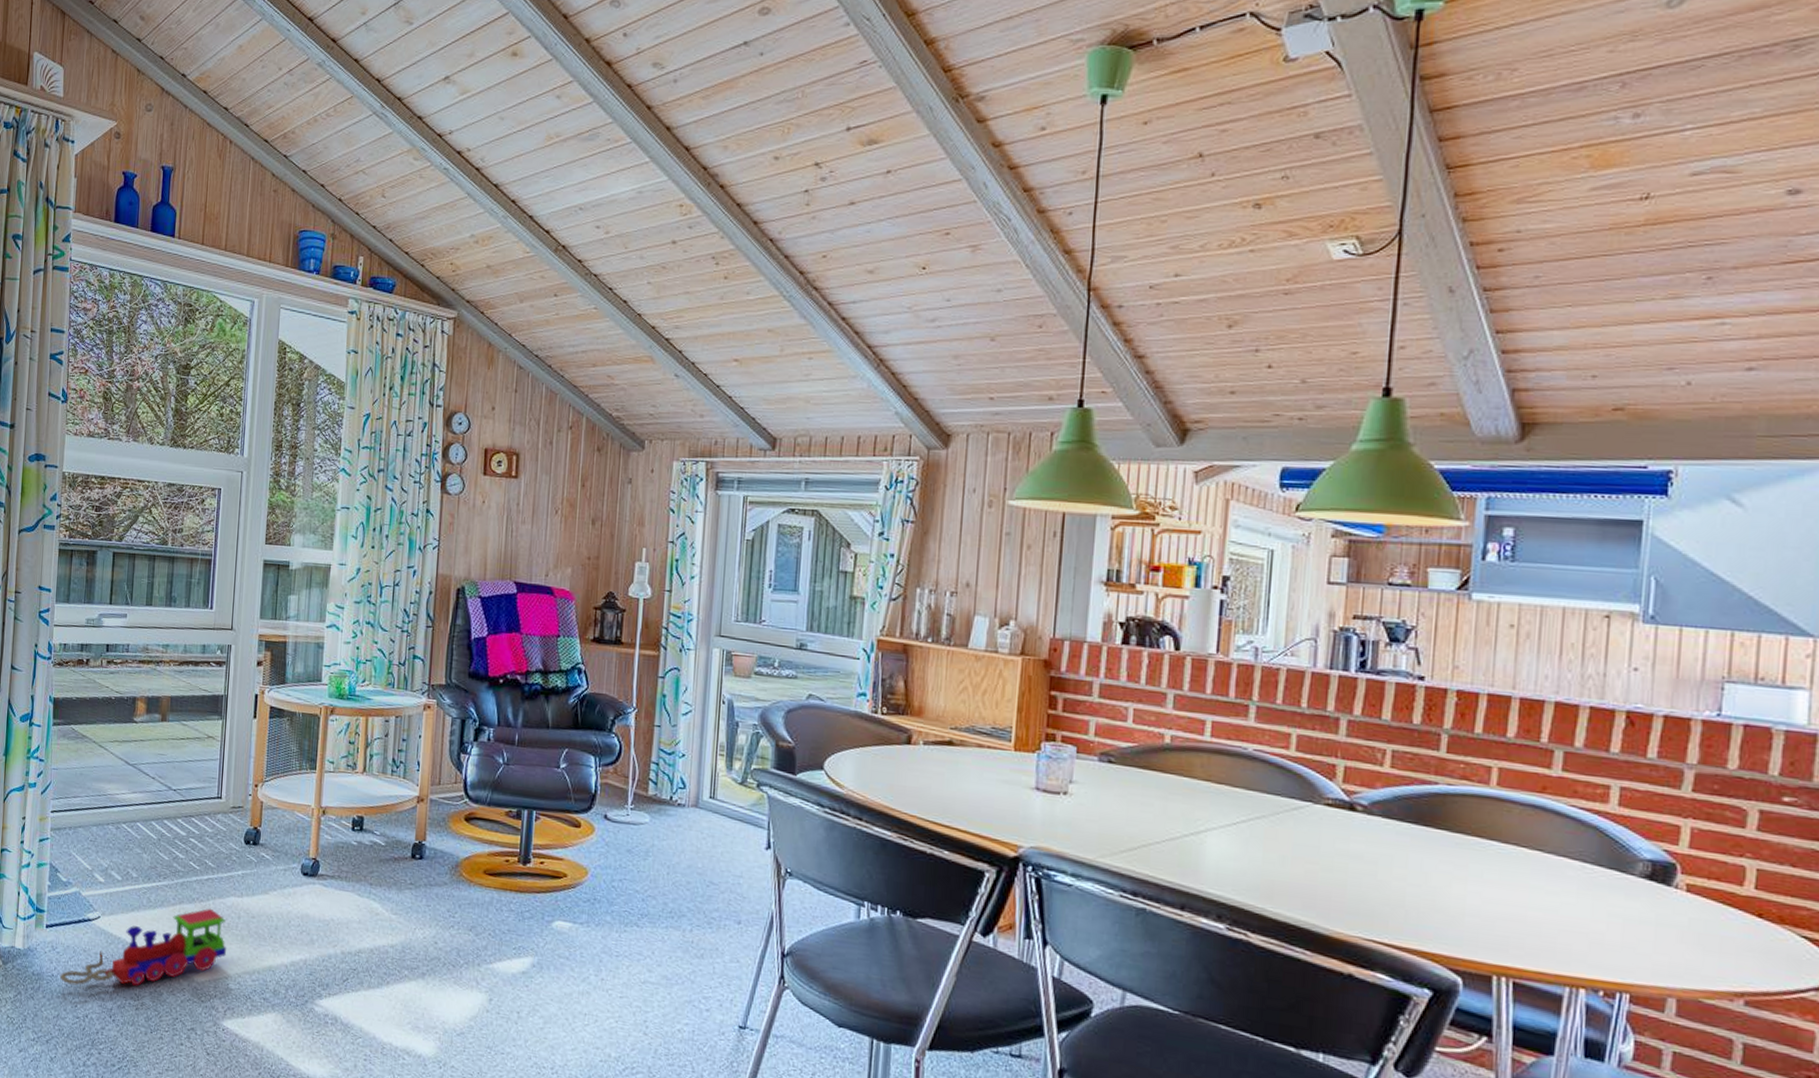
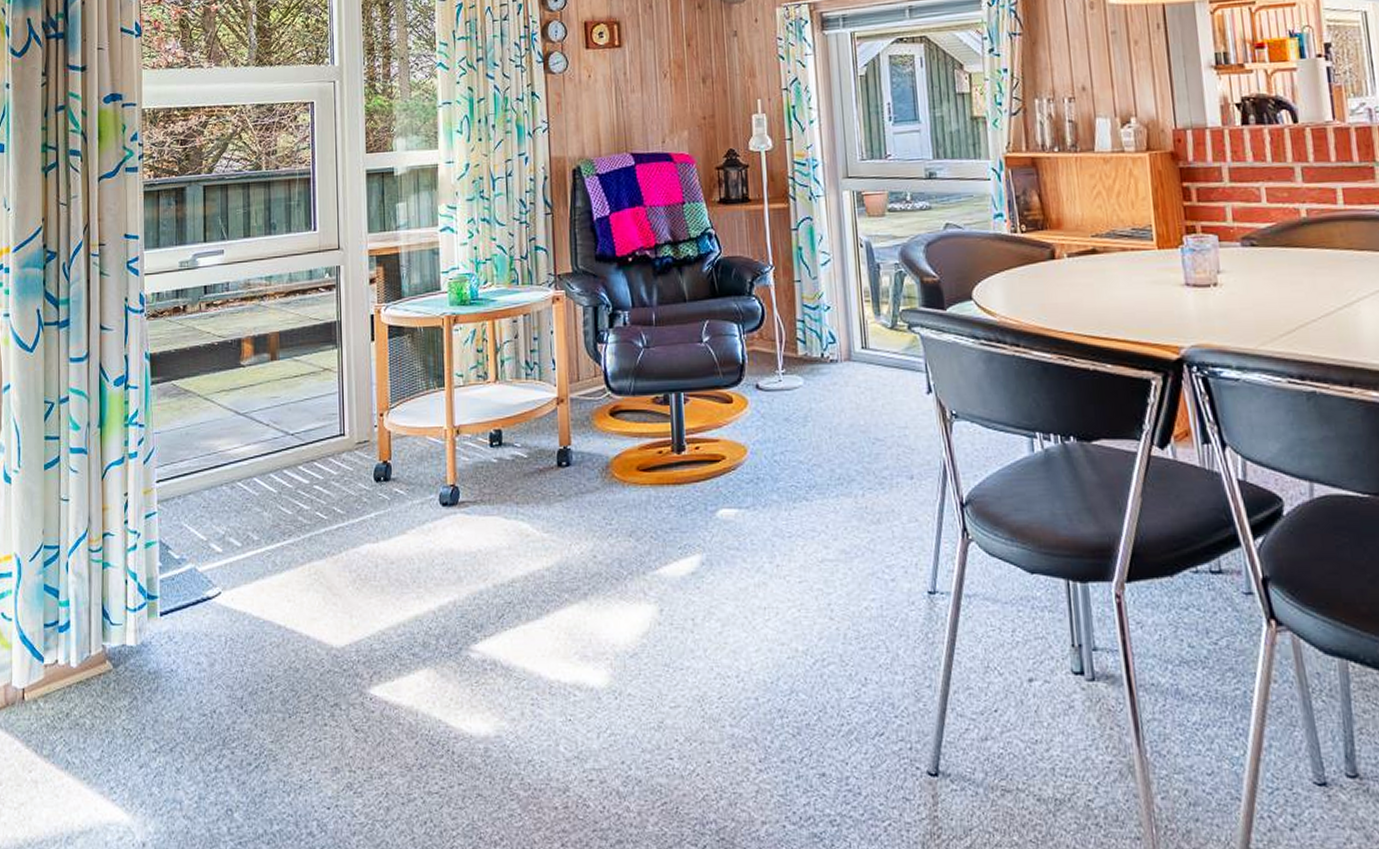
toy train: present [59,908,227,986] -> none [179,561,367,678]

